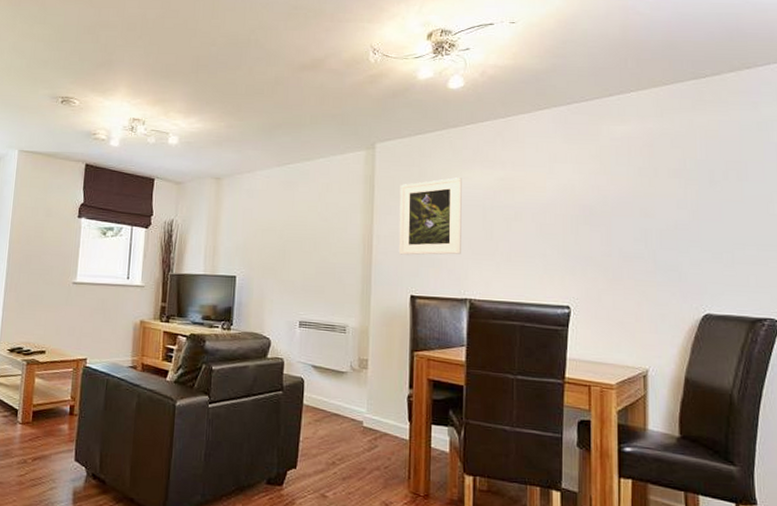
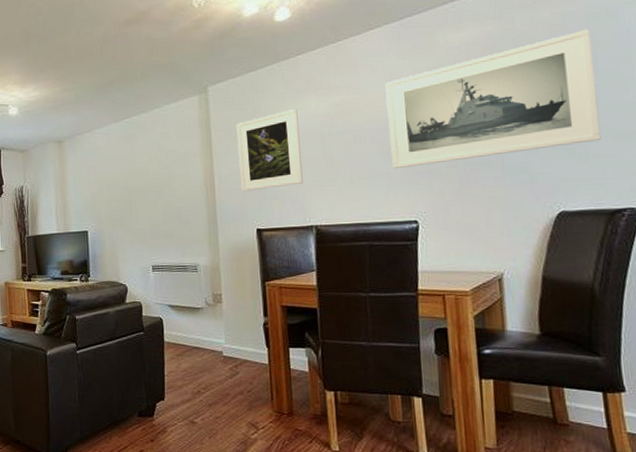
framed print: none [549,139,747,252] -> present [385,29,601,169]

